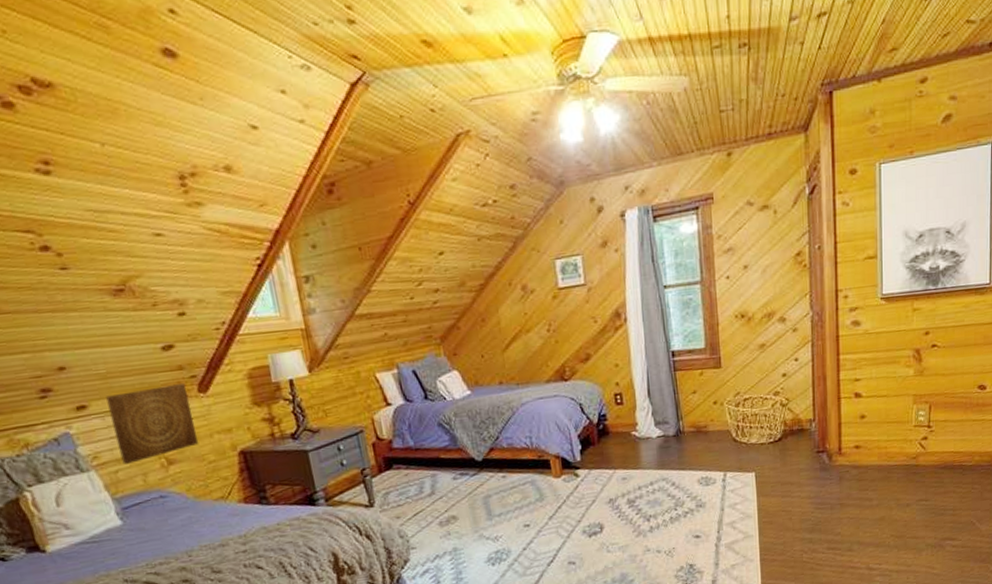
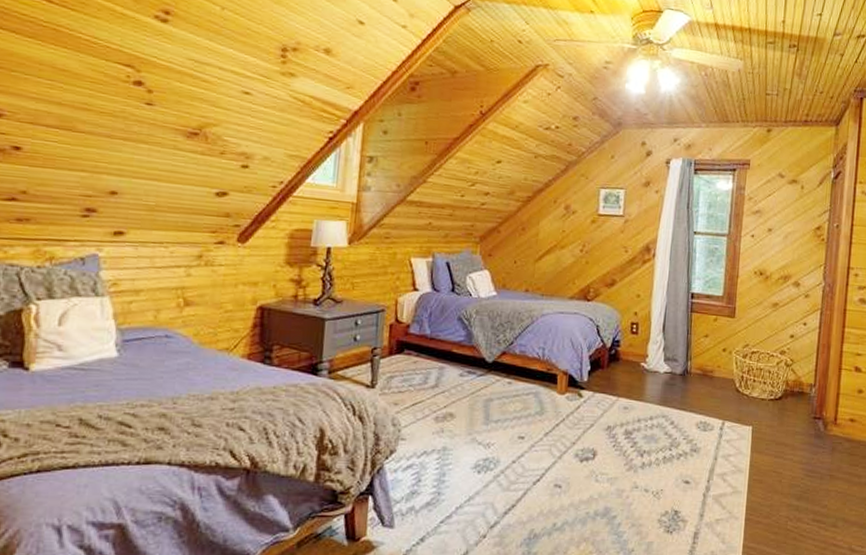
wall art: present [106,383,199,465] -> none [140,227,228,297]

